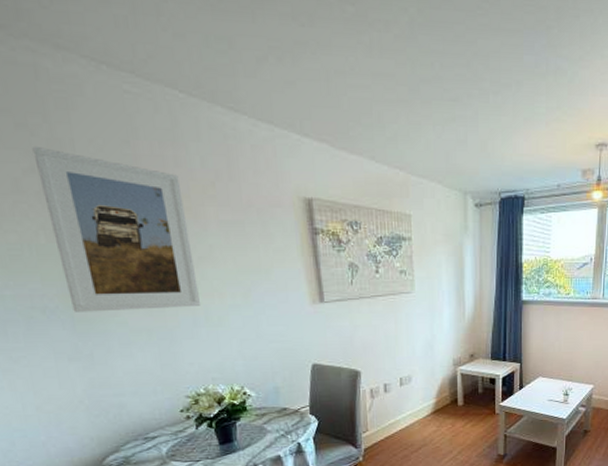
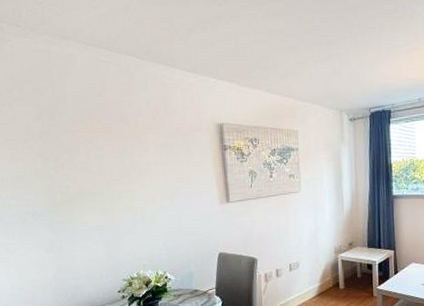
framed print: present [32,147,201,312] -> none [41,102,140,215]

